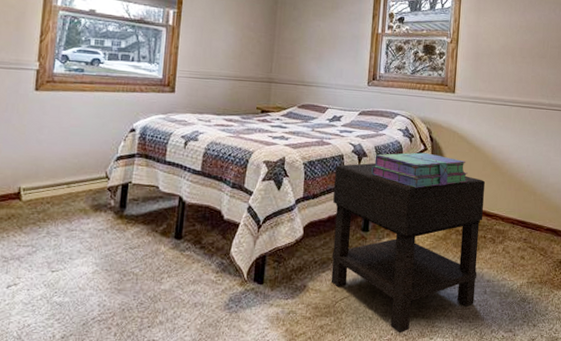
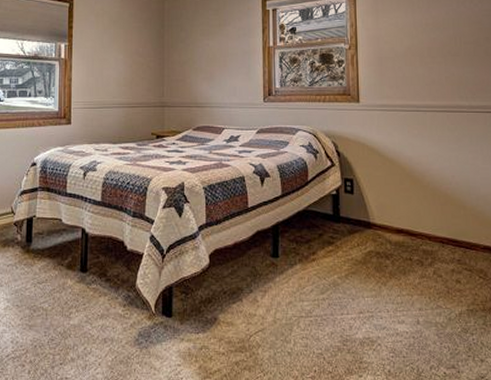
nightstand: present [331,162,486,333] -> none [237,183,407,370]
stack of books: present [371,152,468,188] -> none [276,169,384,208]

